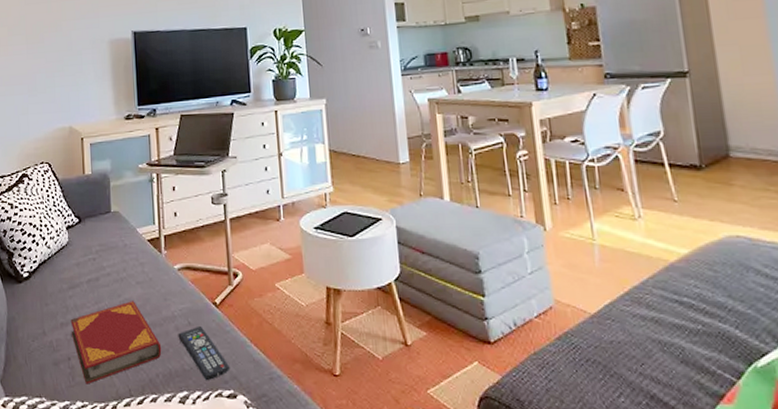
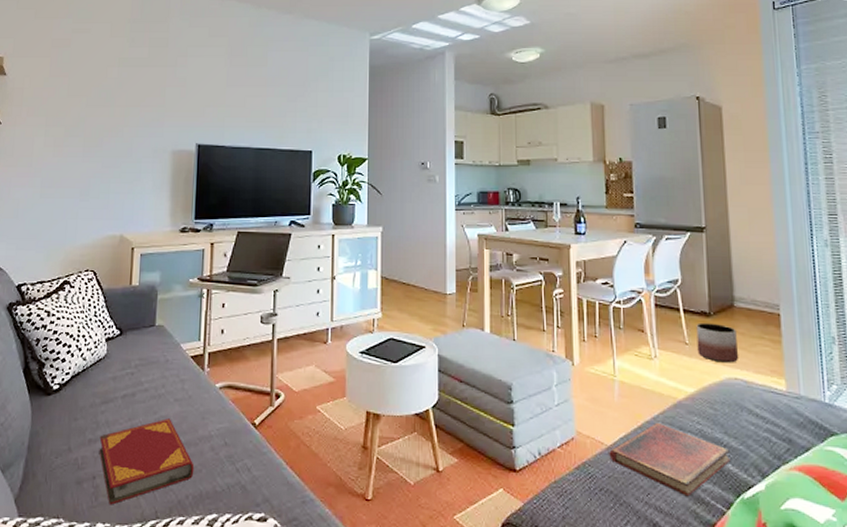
remote control: present [178,325,231,381] -> none [212,446,264,504]
diary: none [593,287,738,366] -> present [609,422,731,497]
planter: none [685,176,740,220] -> present [696,322,739,363]

